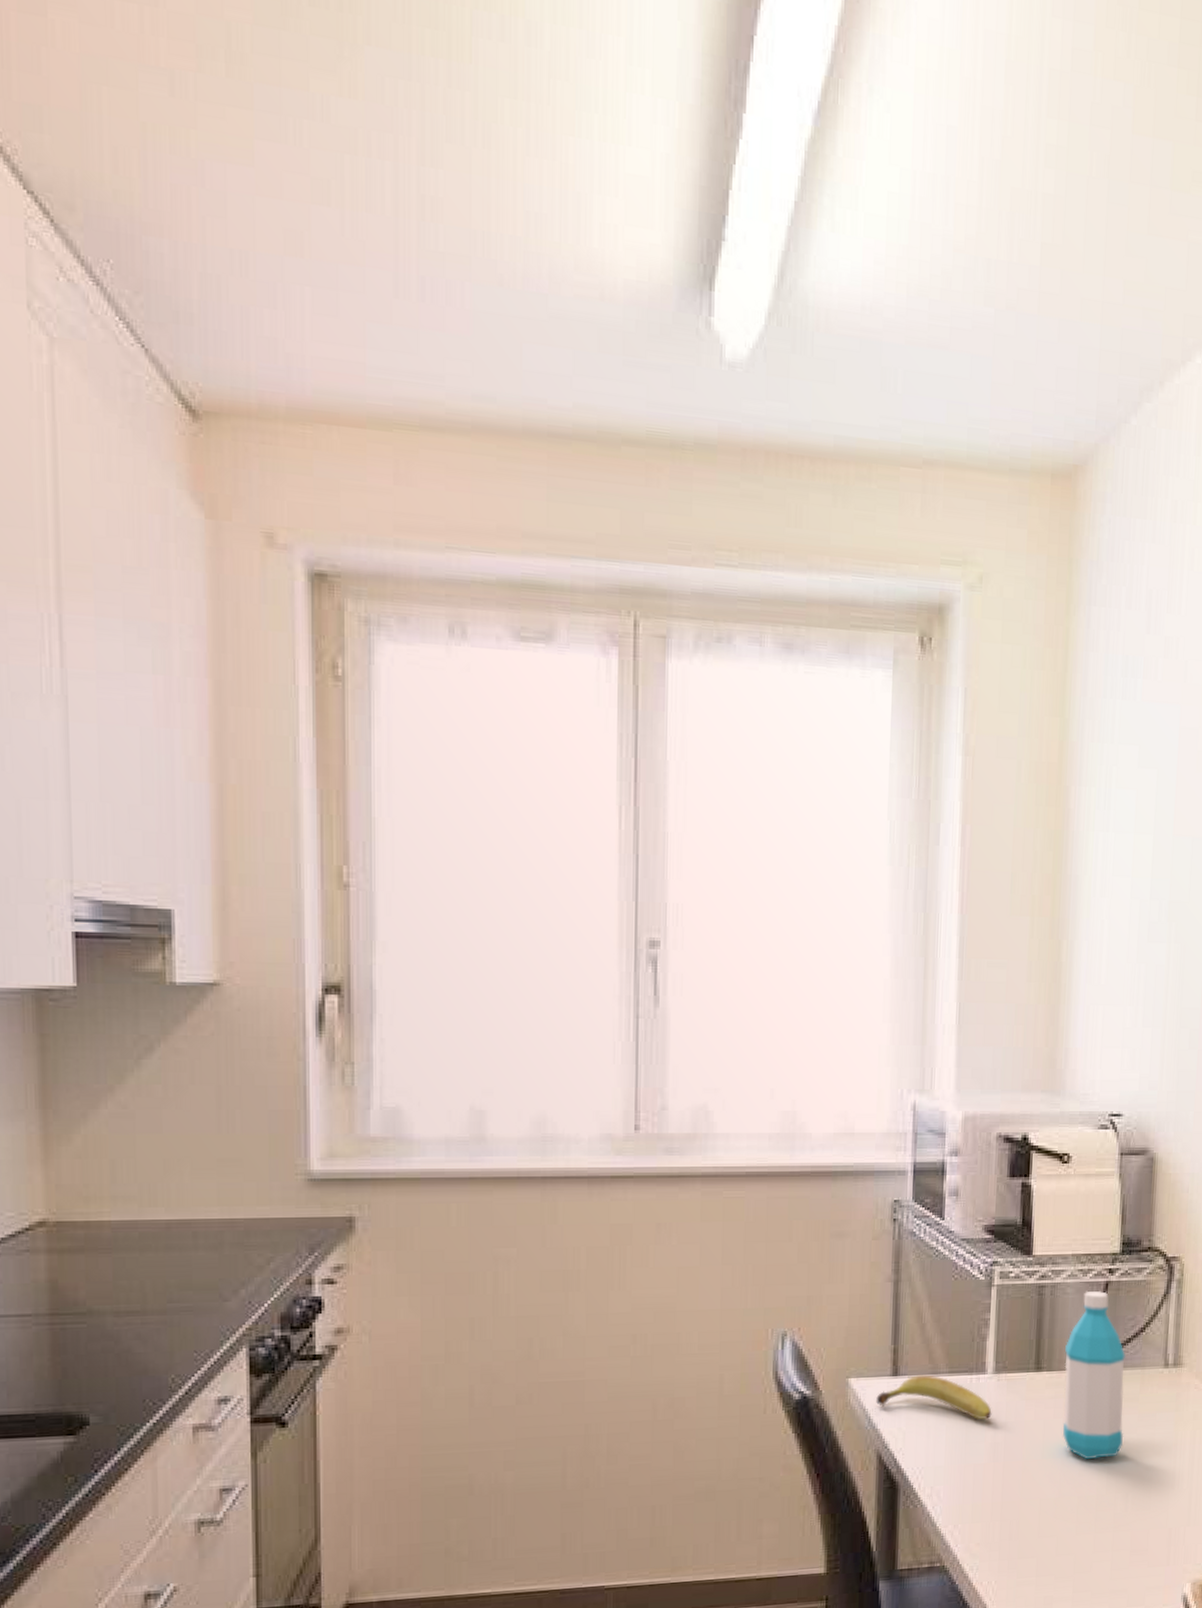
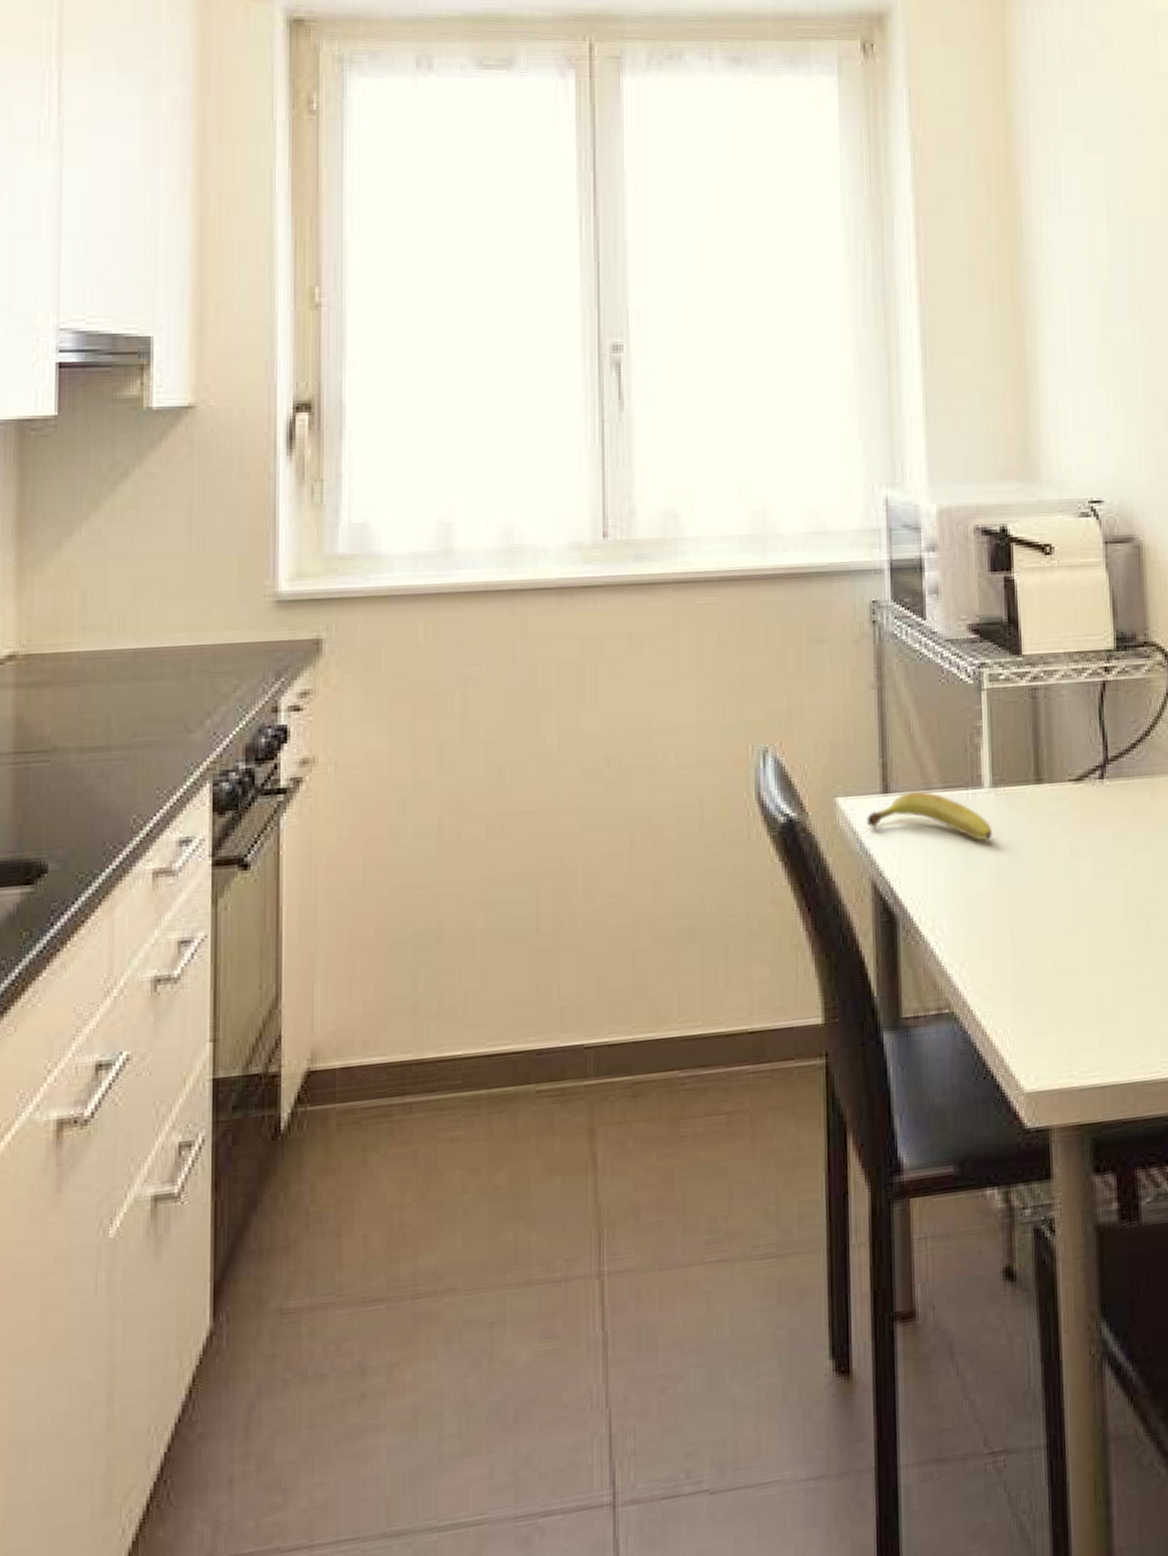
water bottle: present [1062,1290,1125,1460] -> none [1064,691,1139,884]

